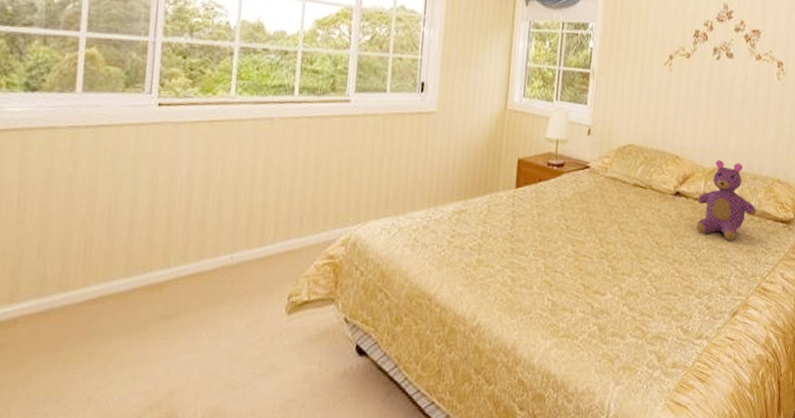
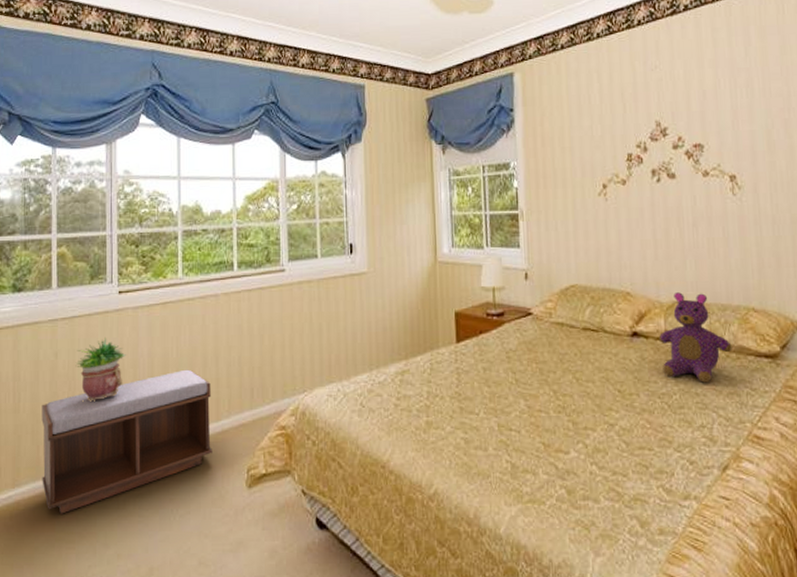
bench: none [47,192,257,333] -> present [41,369,212,514]
potted plant: none [98,151,161,218] -> present [75,338,126,402]

